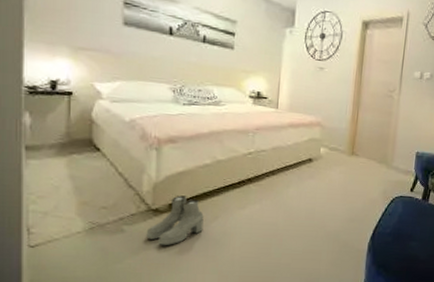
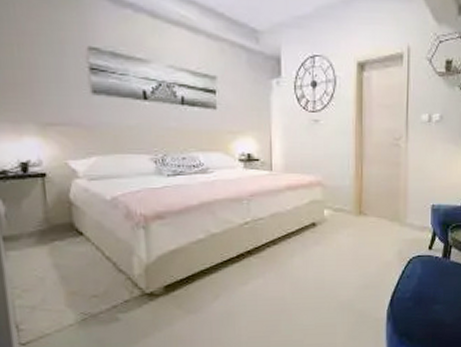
boots: present [146,195,204,246] -> none [143,276,204,332]

